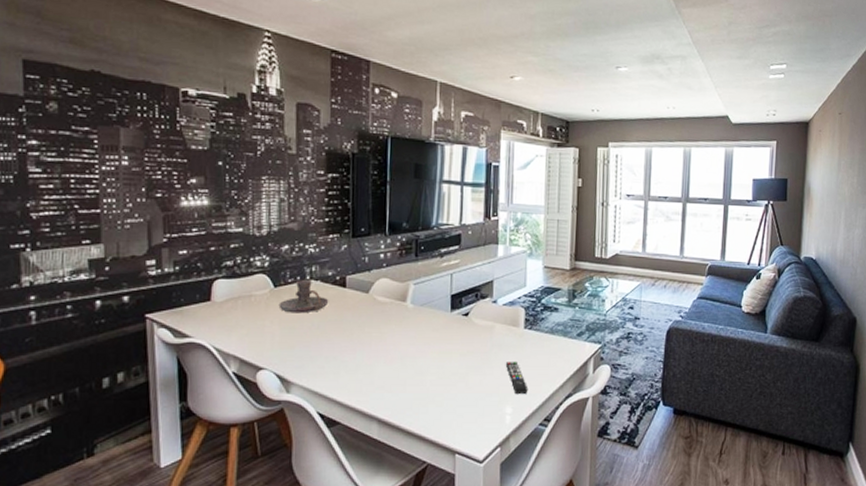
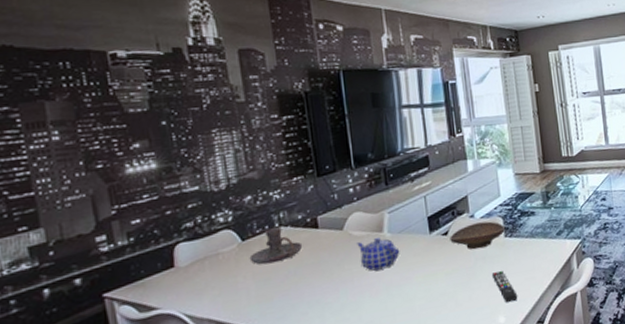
teapot: none [379,306,420,338] -> present [357,237,400,271]
decorative bowl: none [469,309,527,336] -> present [450,221,506,249]

